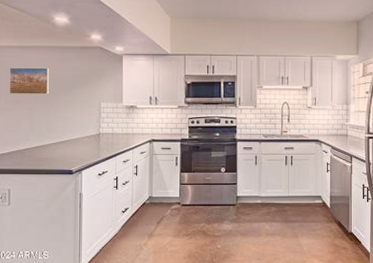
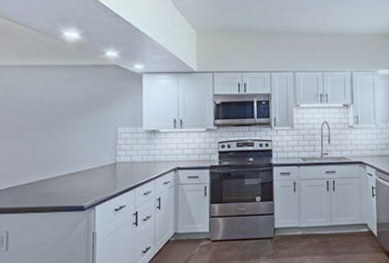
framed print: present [9,67,50,94] -> none [8,89,58,120]

